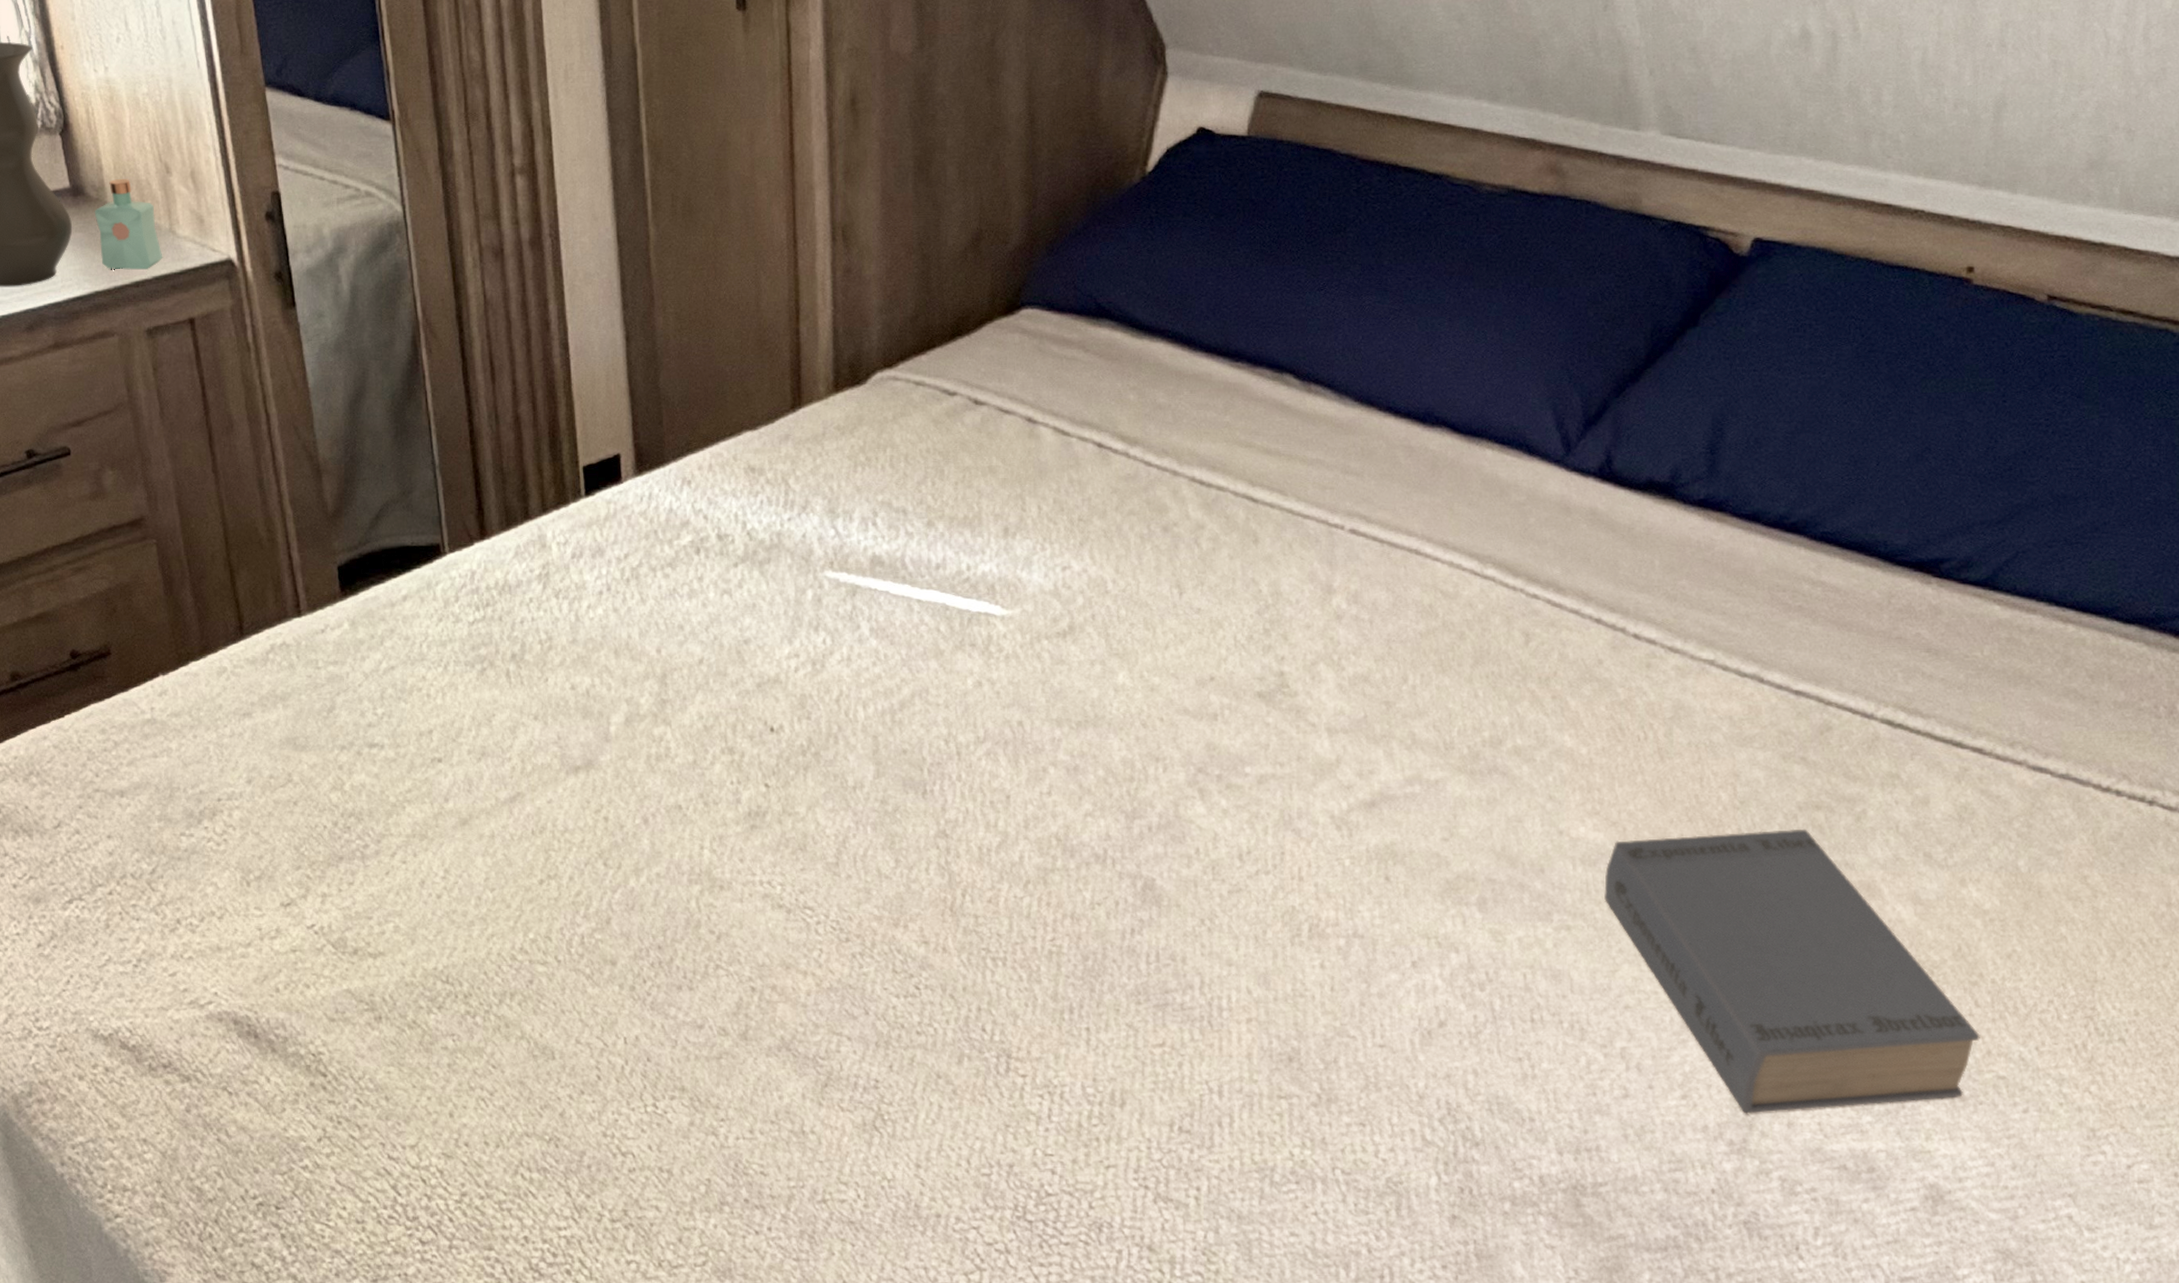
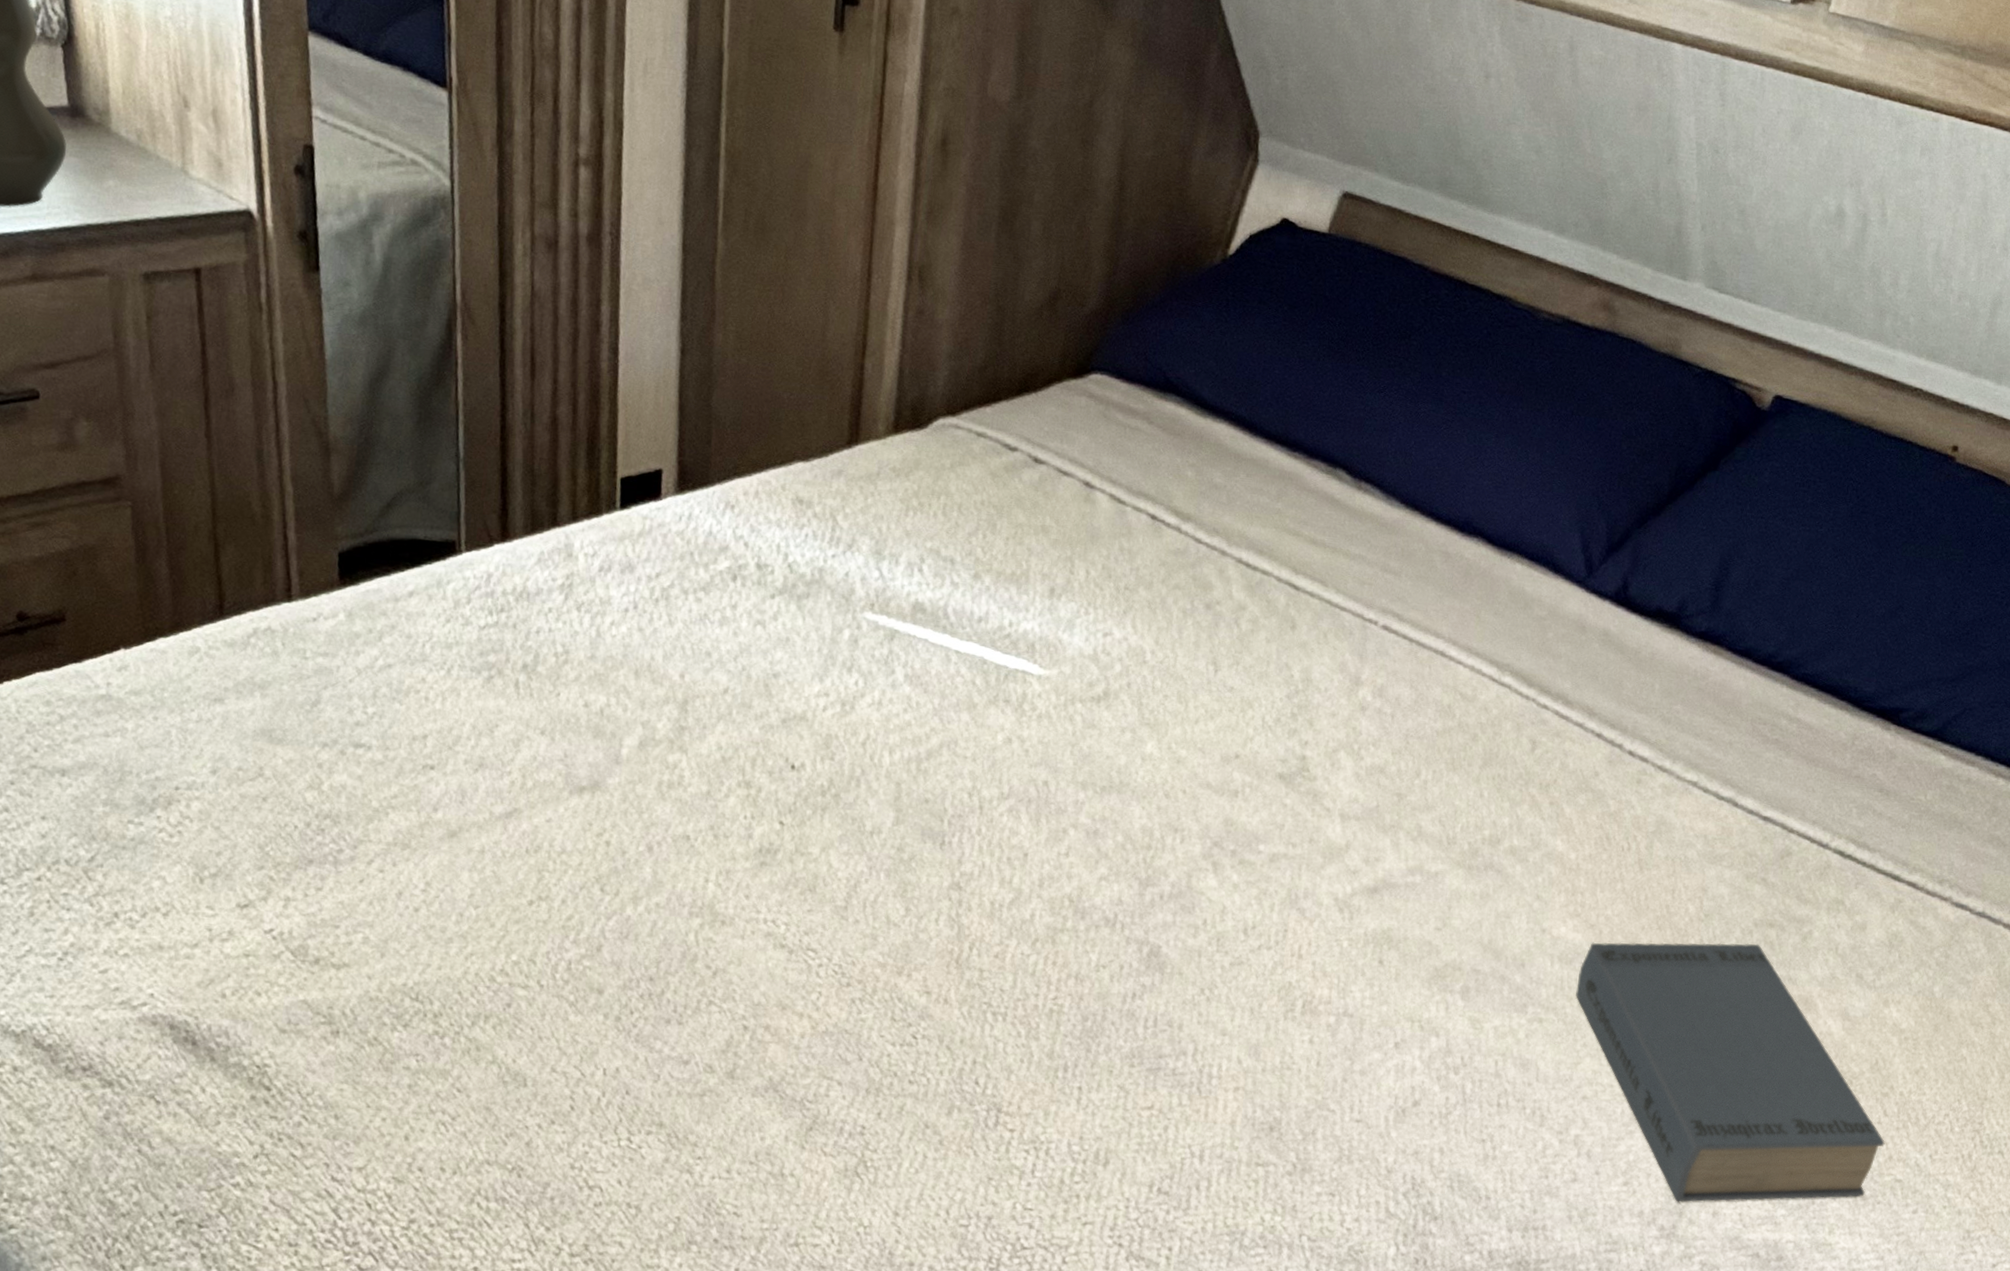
perfume: present [94,179,163,270] -> none [94,105,171,209]

